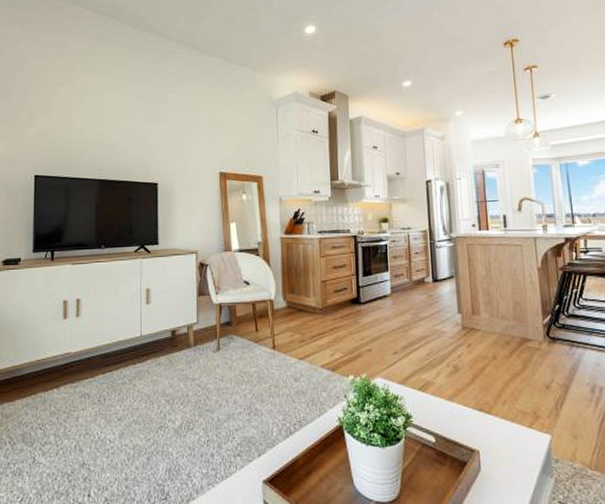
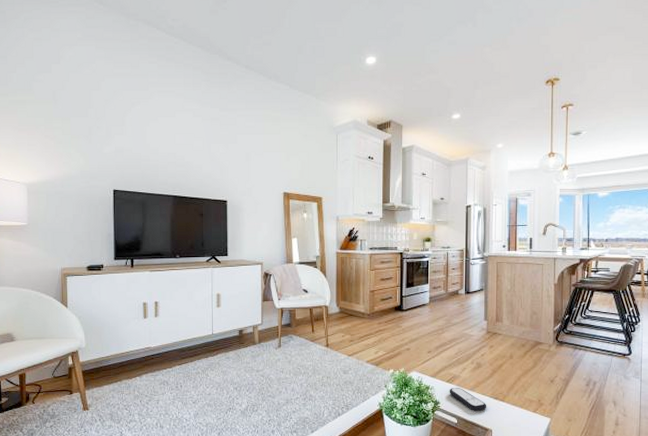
remote control: none [422,396,471,427] -> present [449,387,487,411]

